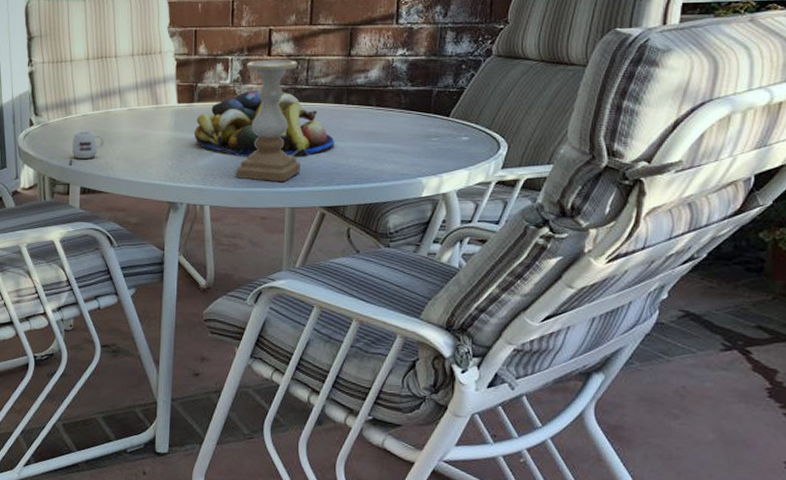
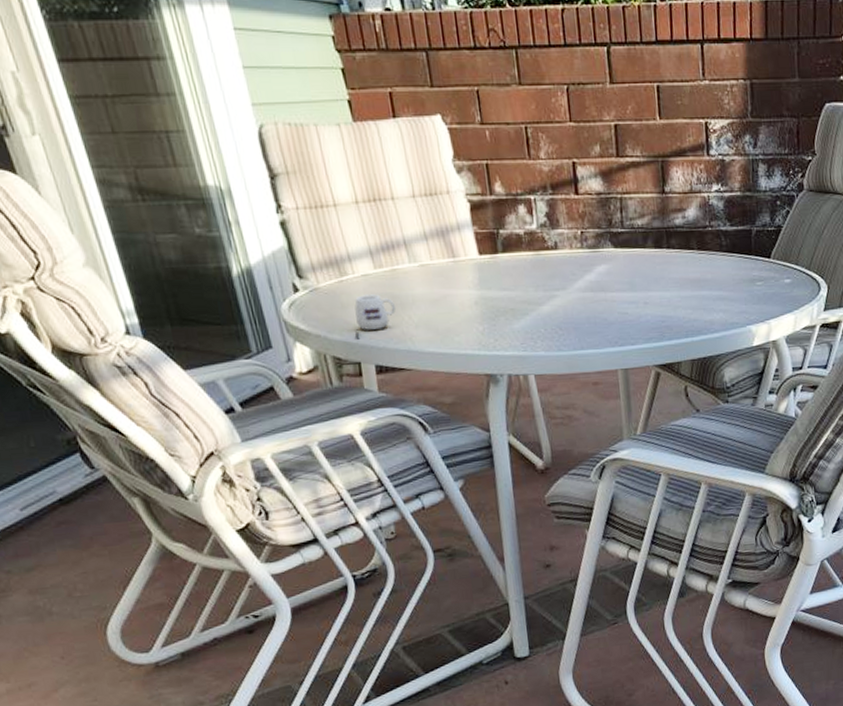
fruit bowl: present [194,91,335,158] -> none [503,236,660,316]
candle holder: present [235,60,301,183] -> none [552,199,628,342]

